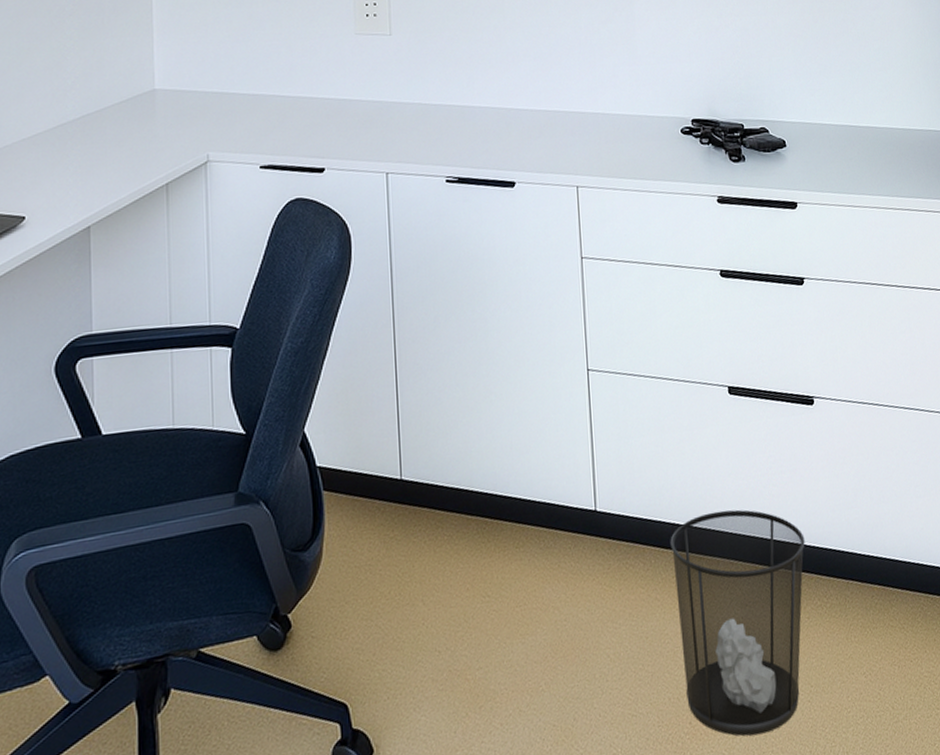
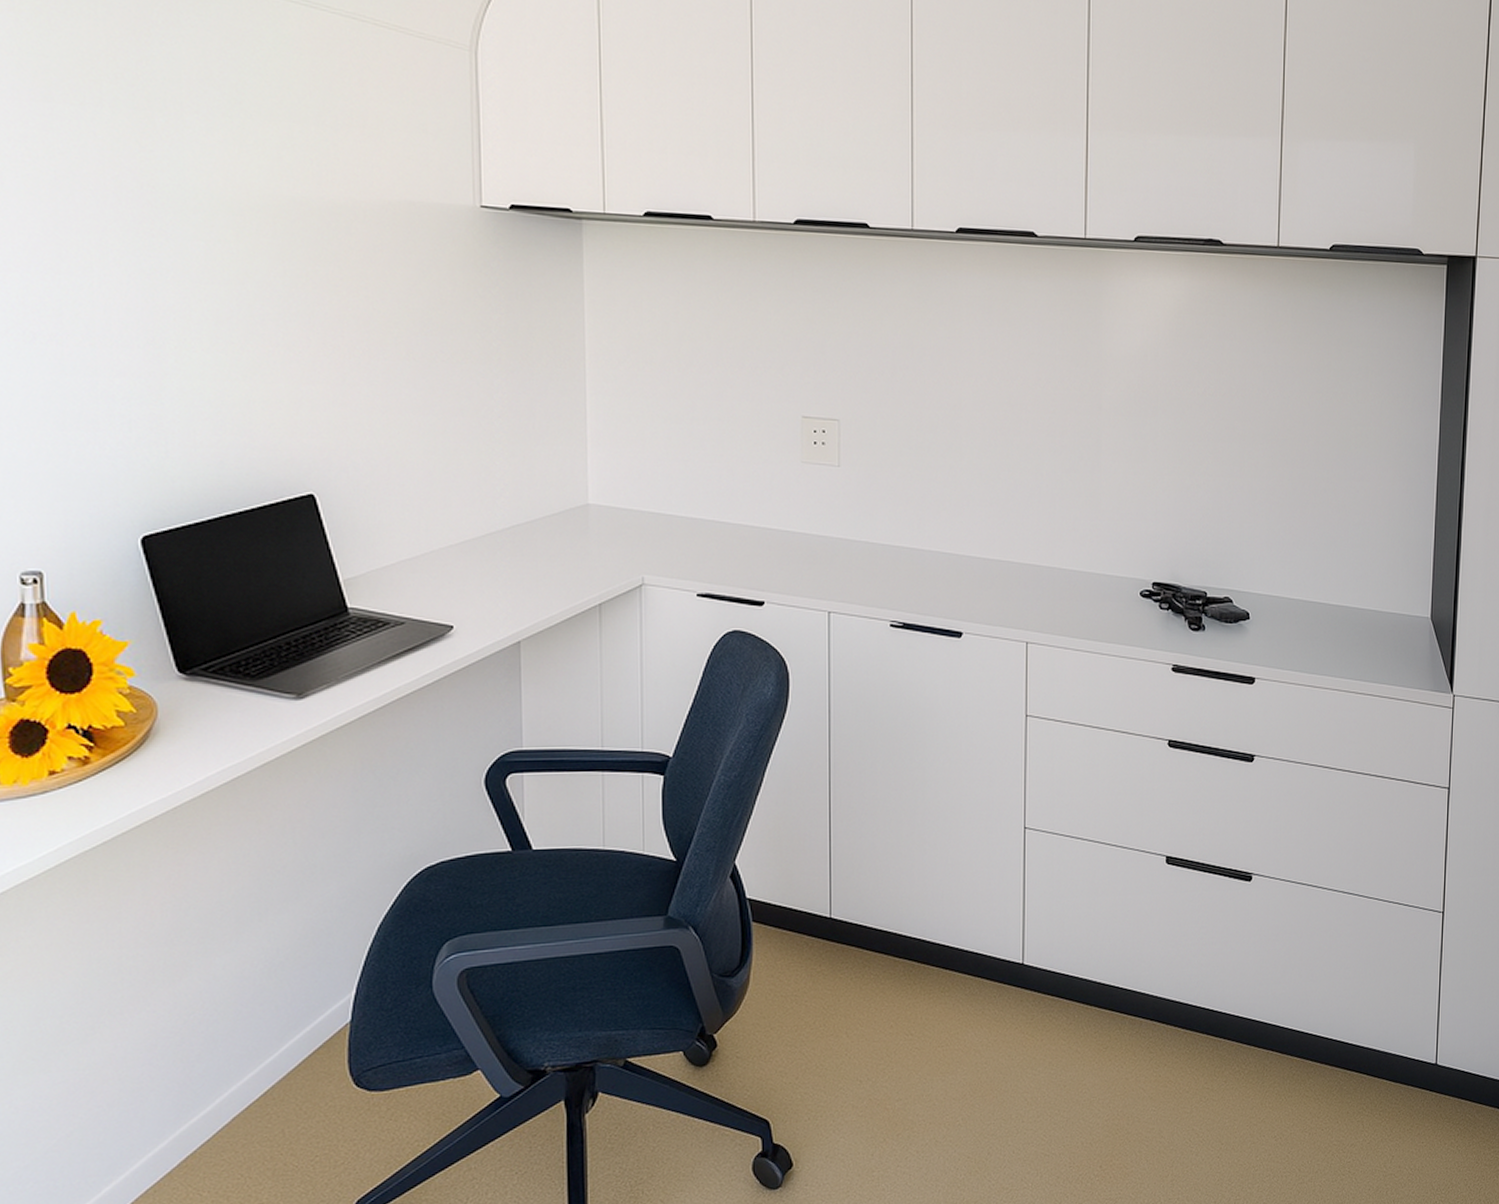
waste bin: present [670,509,805,737] -> none [1095,974,1229,1183]

